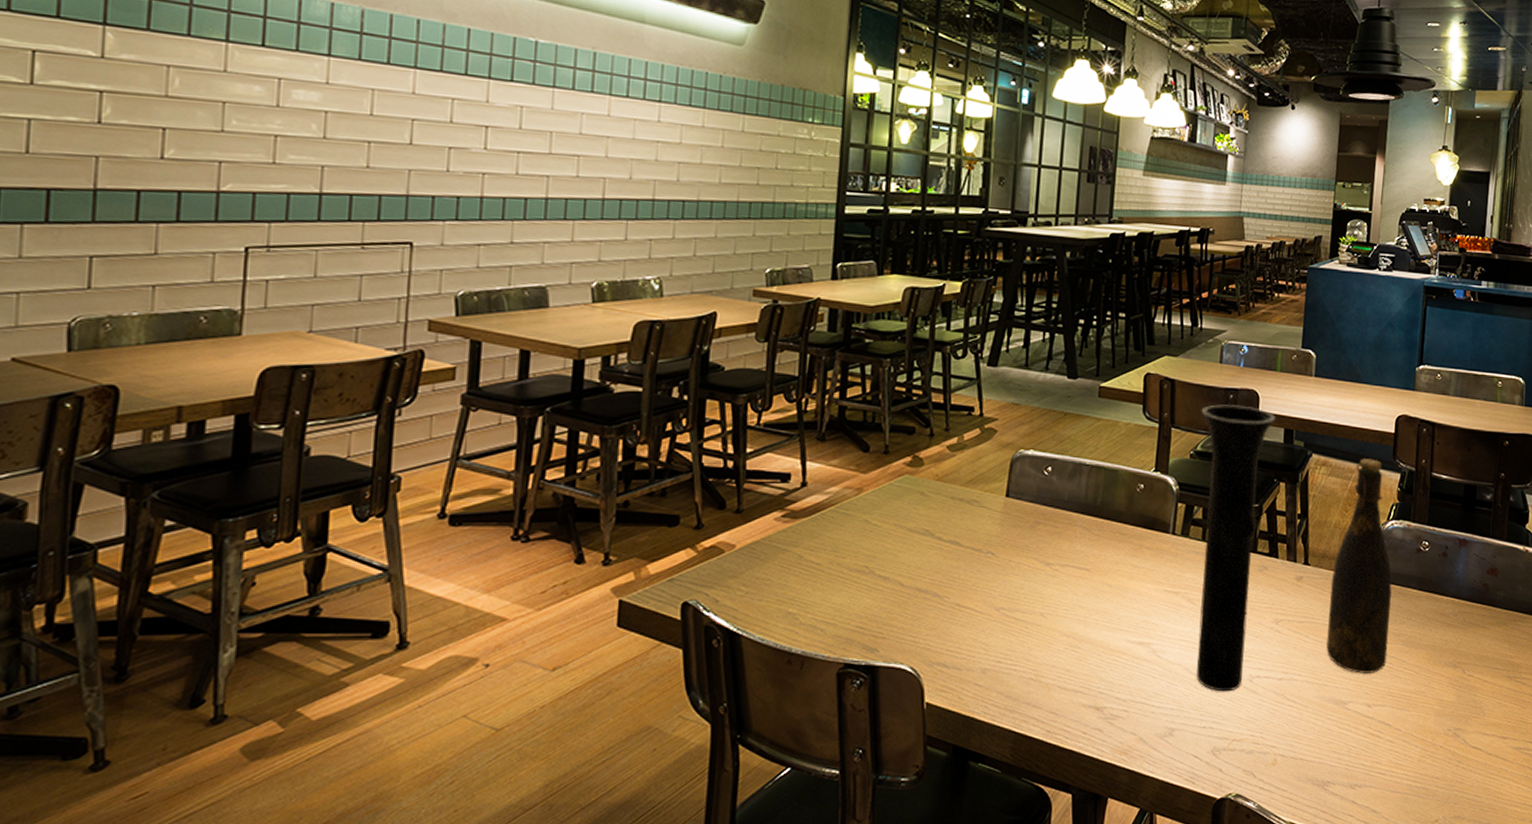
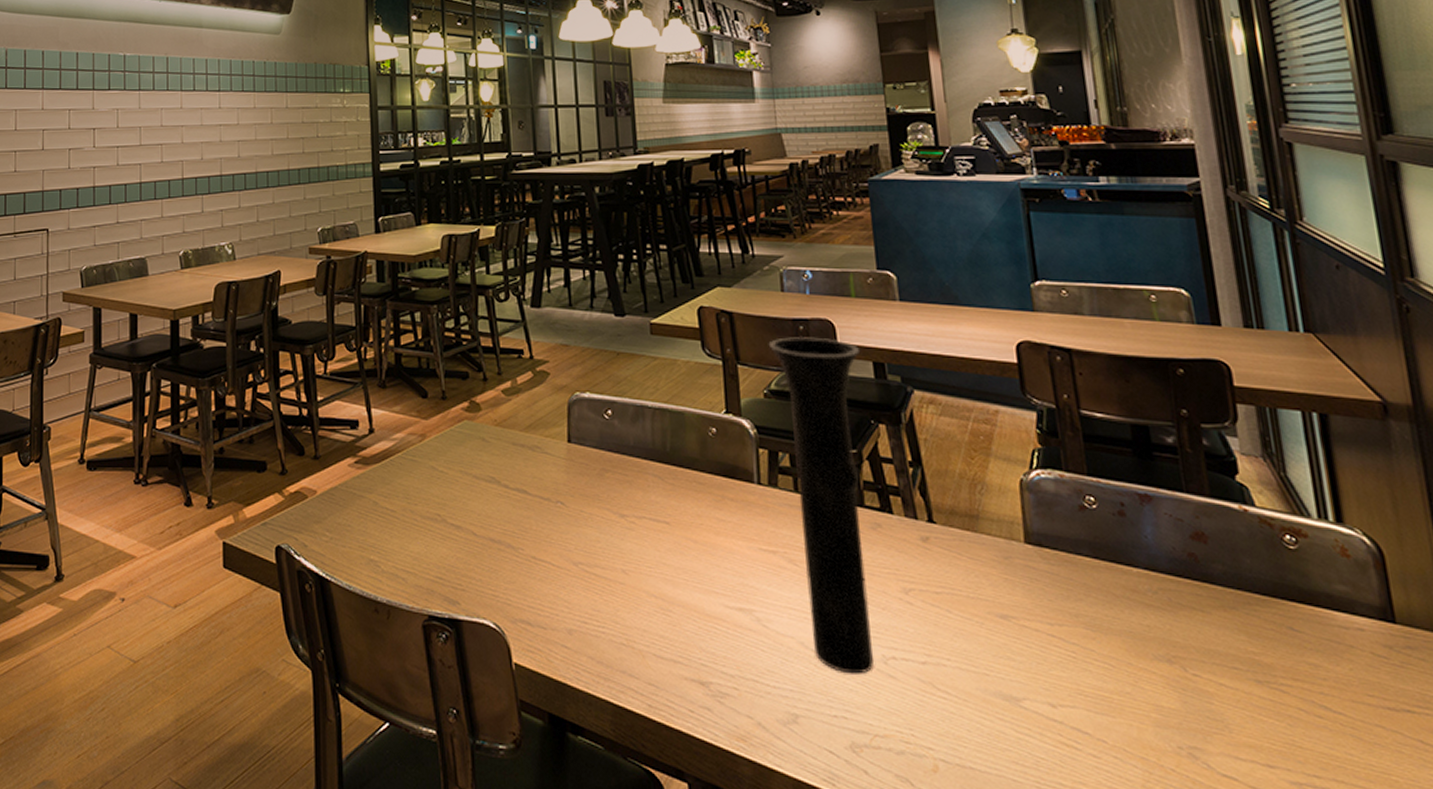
bottle: present [1325,459,1392,675] -> none [968,395,1067,665]

